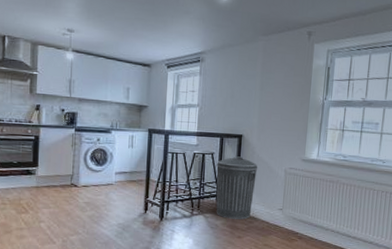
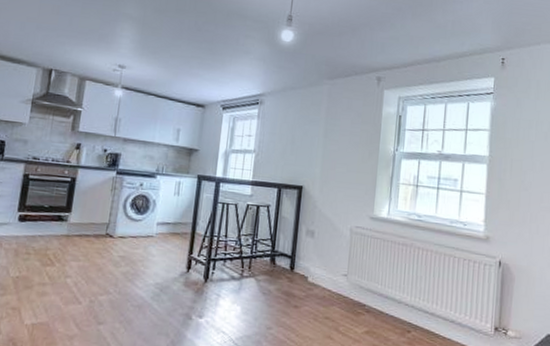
trash can: present [216,156,258,220] -> none [269,210,320,286]

